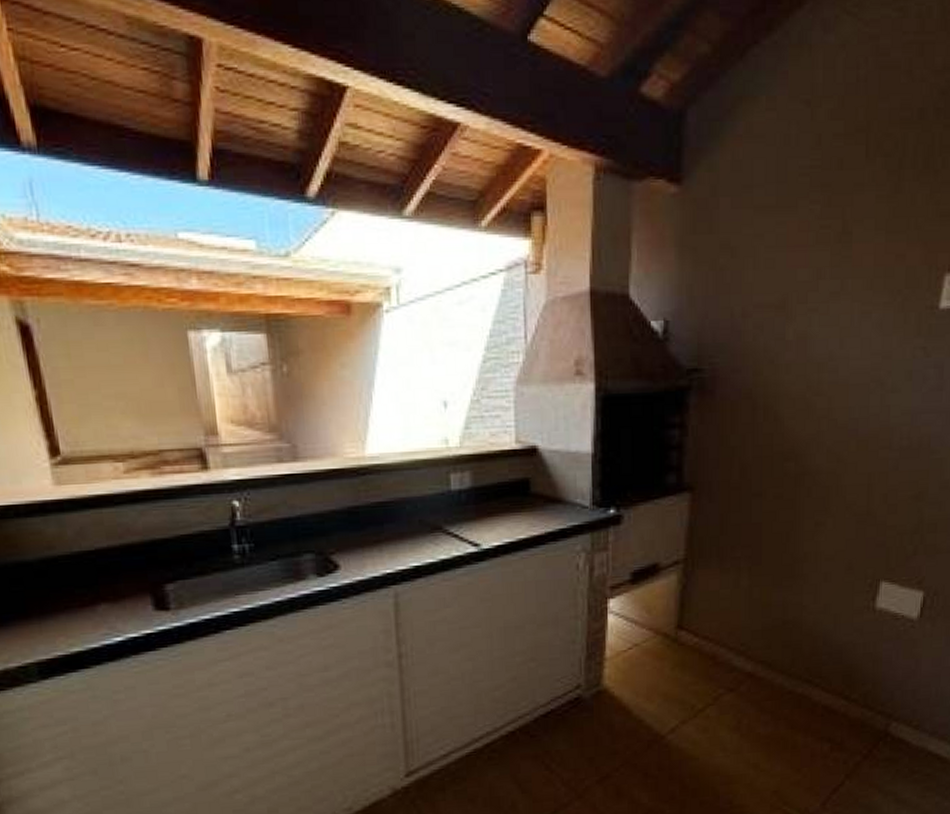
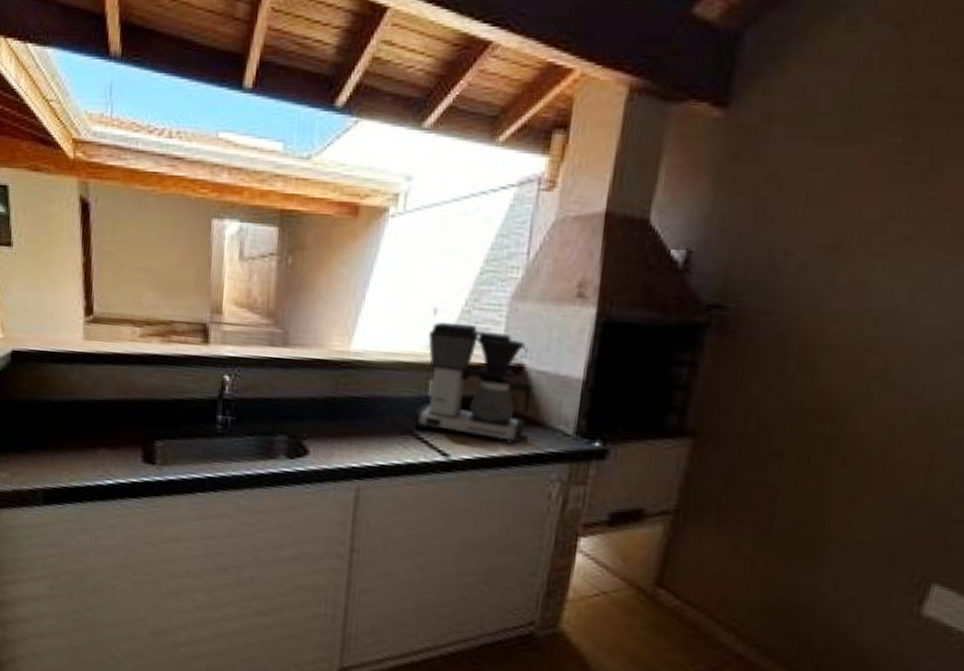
coffee maker: none [438,413,547,525] -> present [411,321,531,445]

